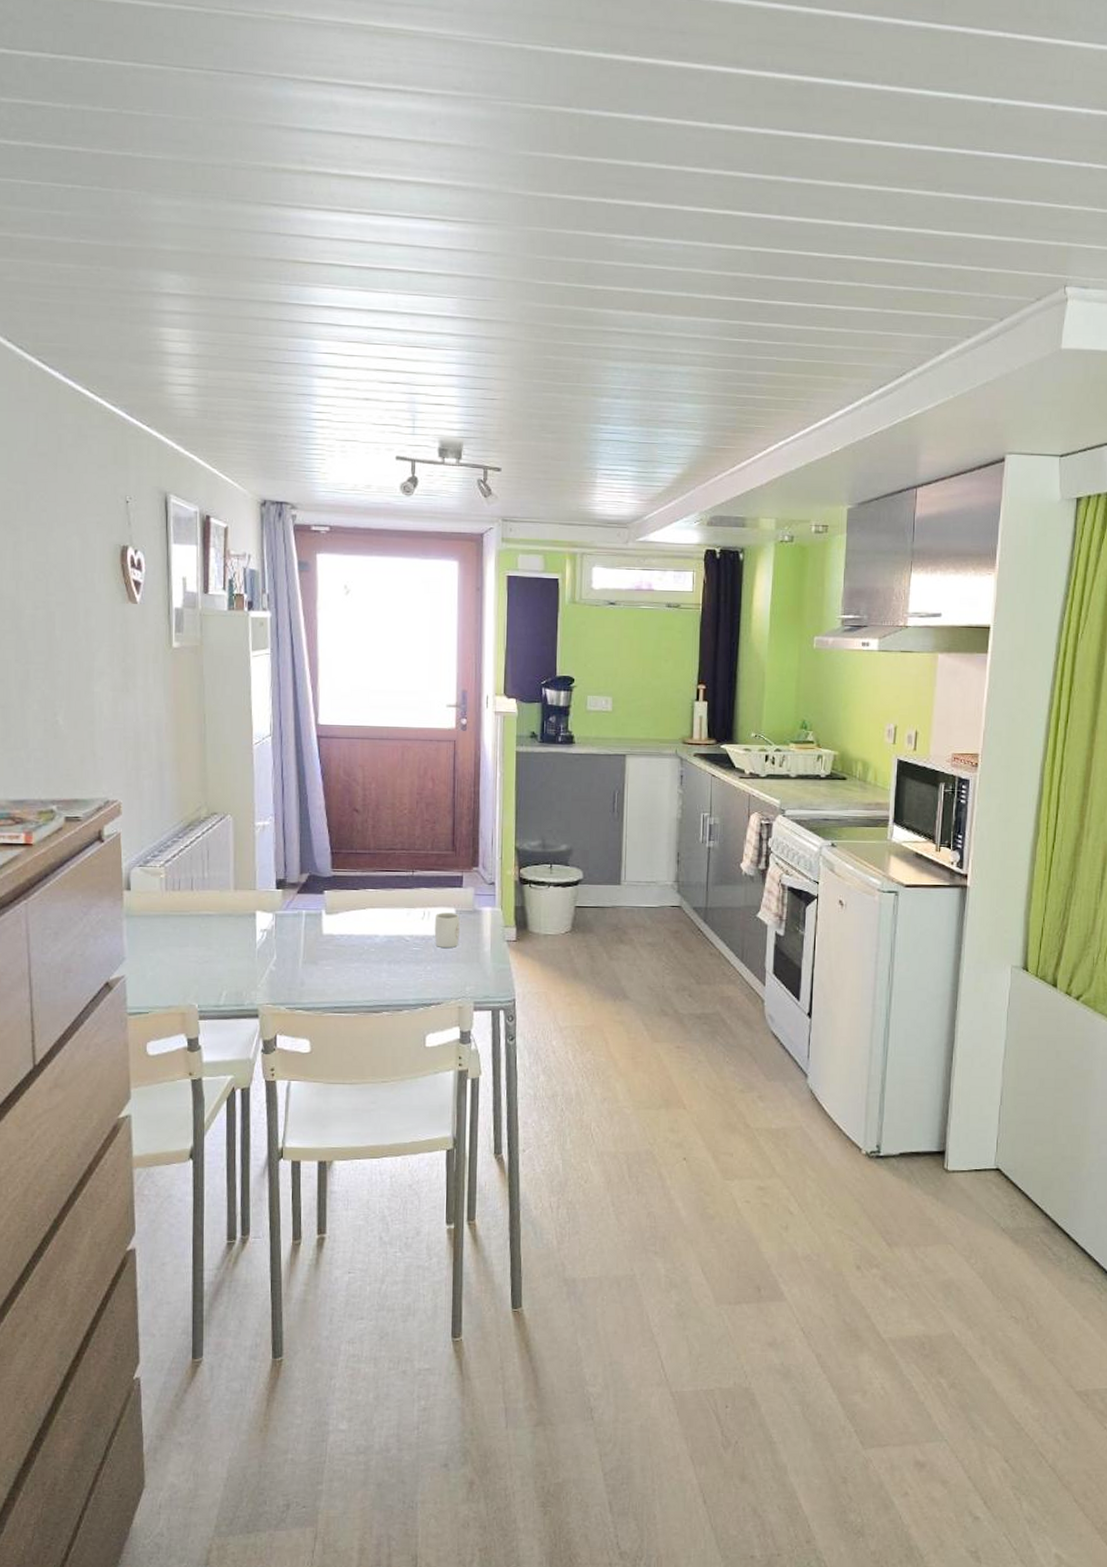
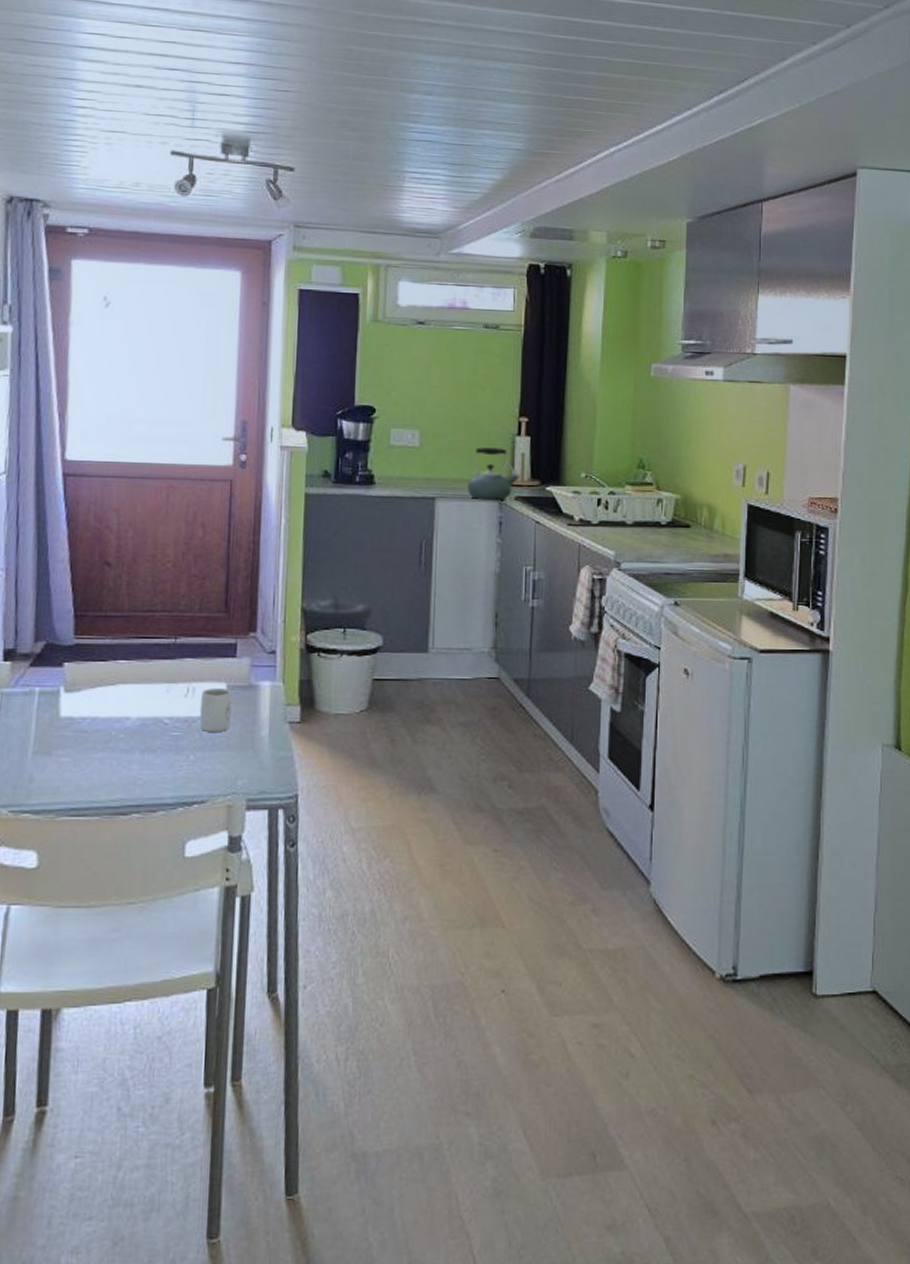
kettle: none [653,711,699,759] -> present [467,447,521,502]

